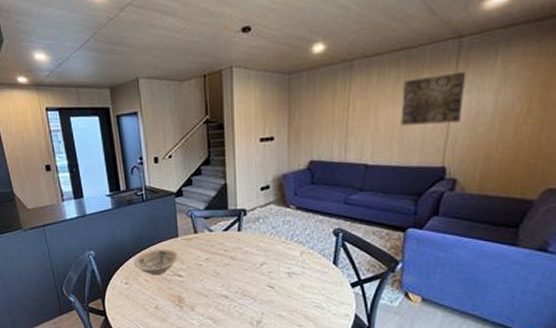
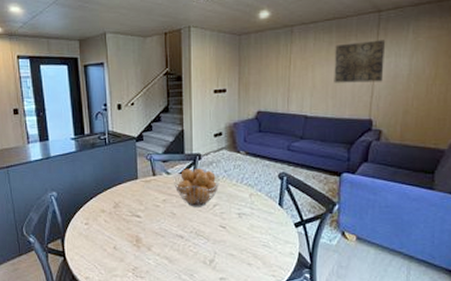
bowl: present [133,249,179,275] -> none [94,191,138,216]
fruit basket: none [216,225,267,266] -> present [173,168,220,207]

